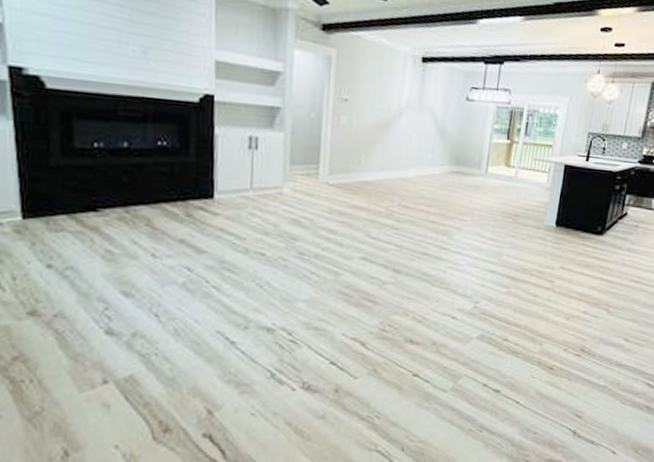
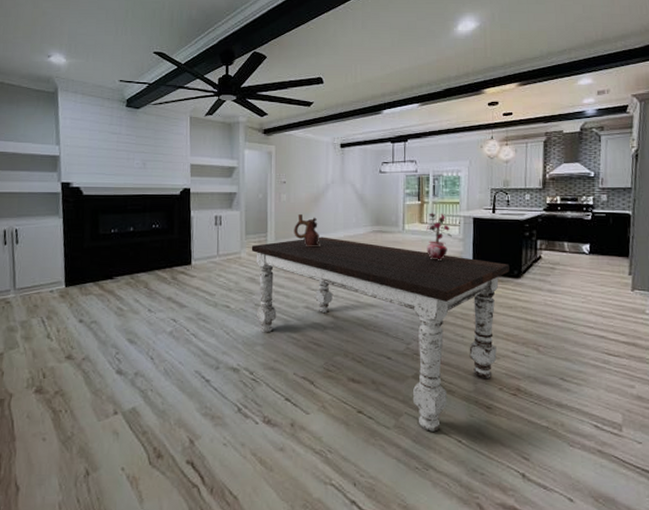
dining table: none [297,174,594,394] -> present [251,237,510,432]
ceramic vessel: none [353,142,386,187] -> present [294,213,320,248]
potted plant: none [509,155,539,211] -> present [425,213,452,260]

